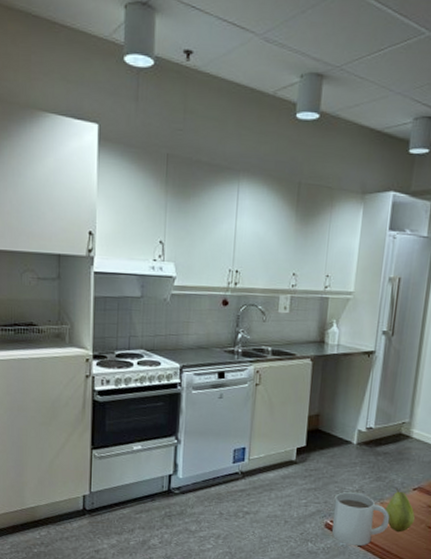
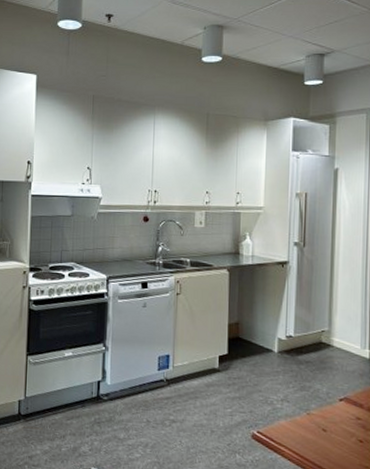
mug: present [331,492,390,546] -> none [259,401,318,460]
fruit: present [386,487,415,533] -> none [313,397,344,446]

